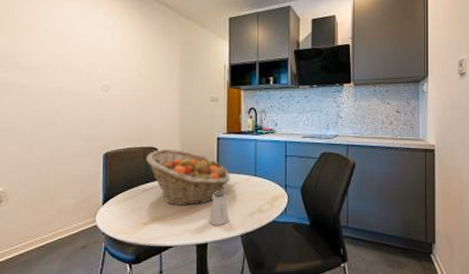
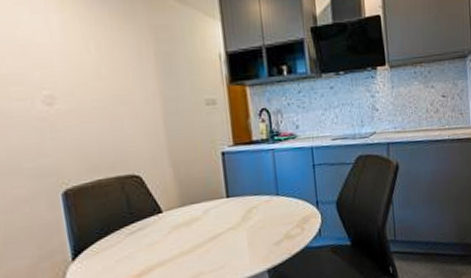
fruit basket: present [146,149,231,206] -> none [126,174,246,247]
saltshaker: present [209,192,229,225] -> none [223,221,250,264]

